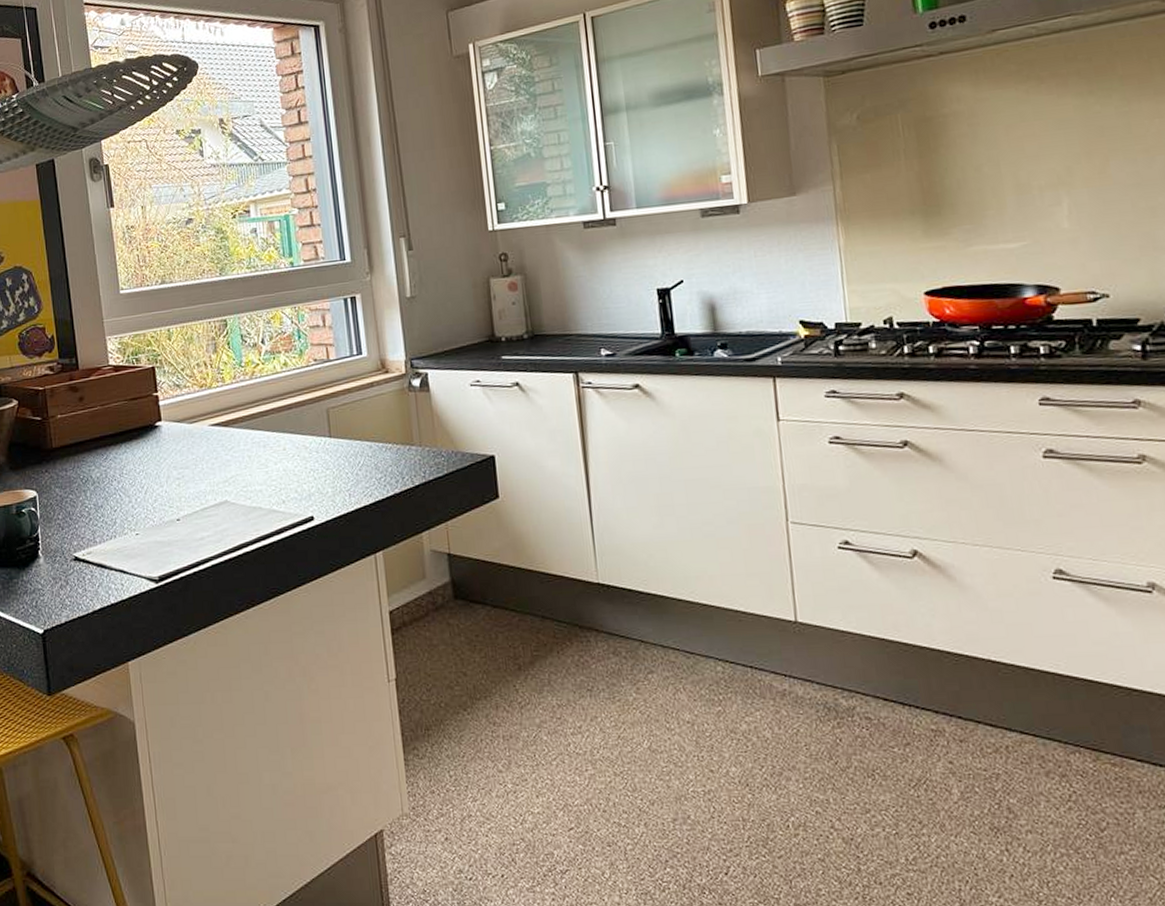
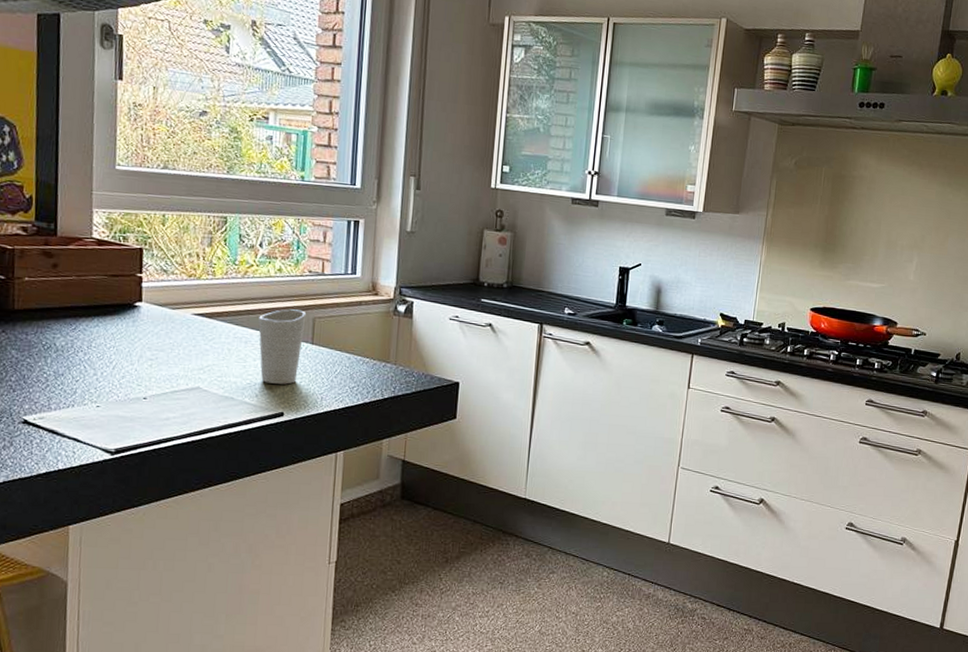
cup: none [273,402,321,487] -> present [258,309,307,385]

